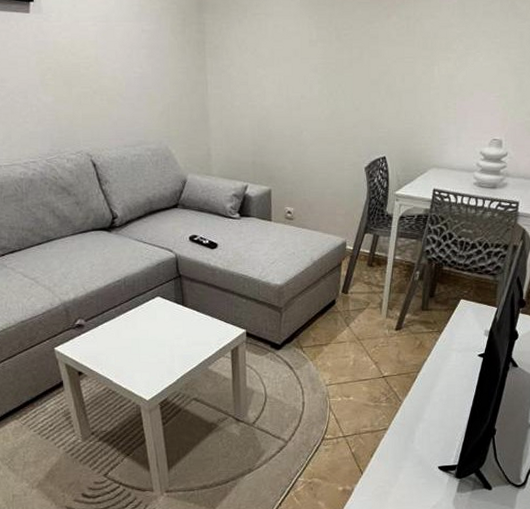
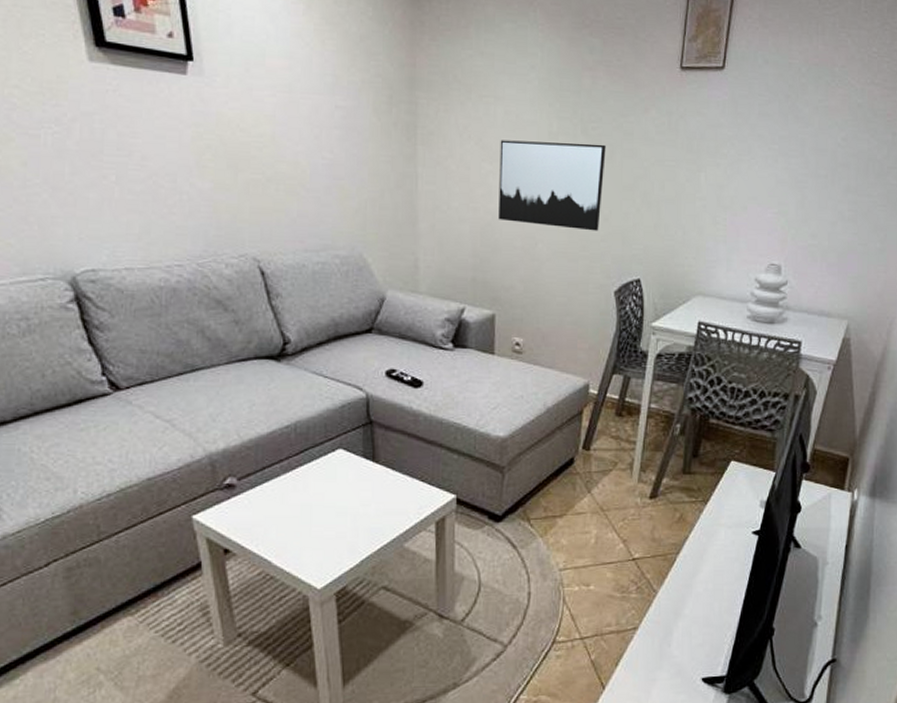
wall art: none [271,48,356,119] -> present [498,140,606,231]

